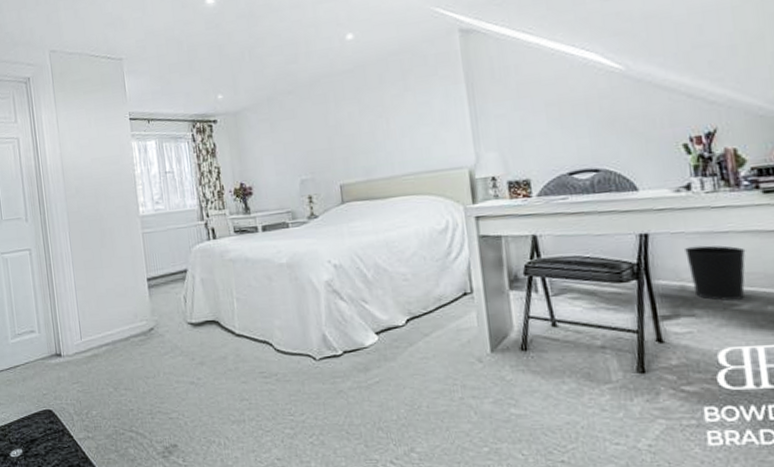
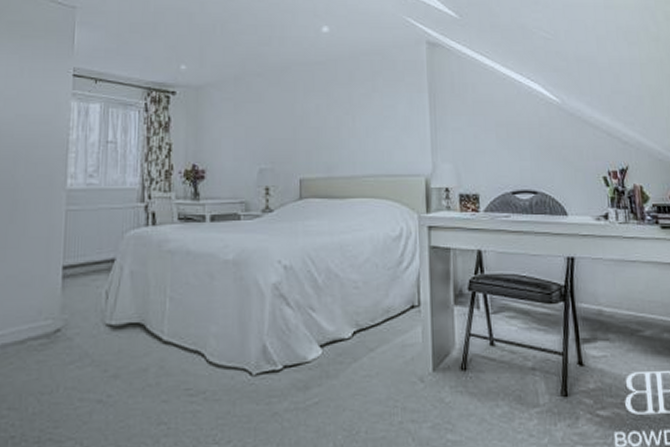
wastebasket: present [685,245,746,301] -> none [602,272,648,326]

